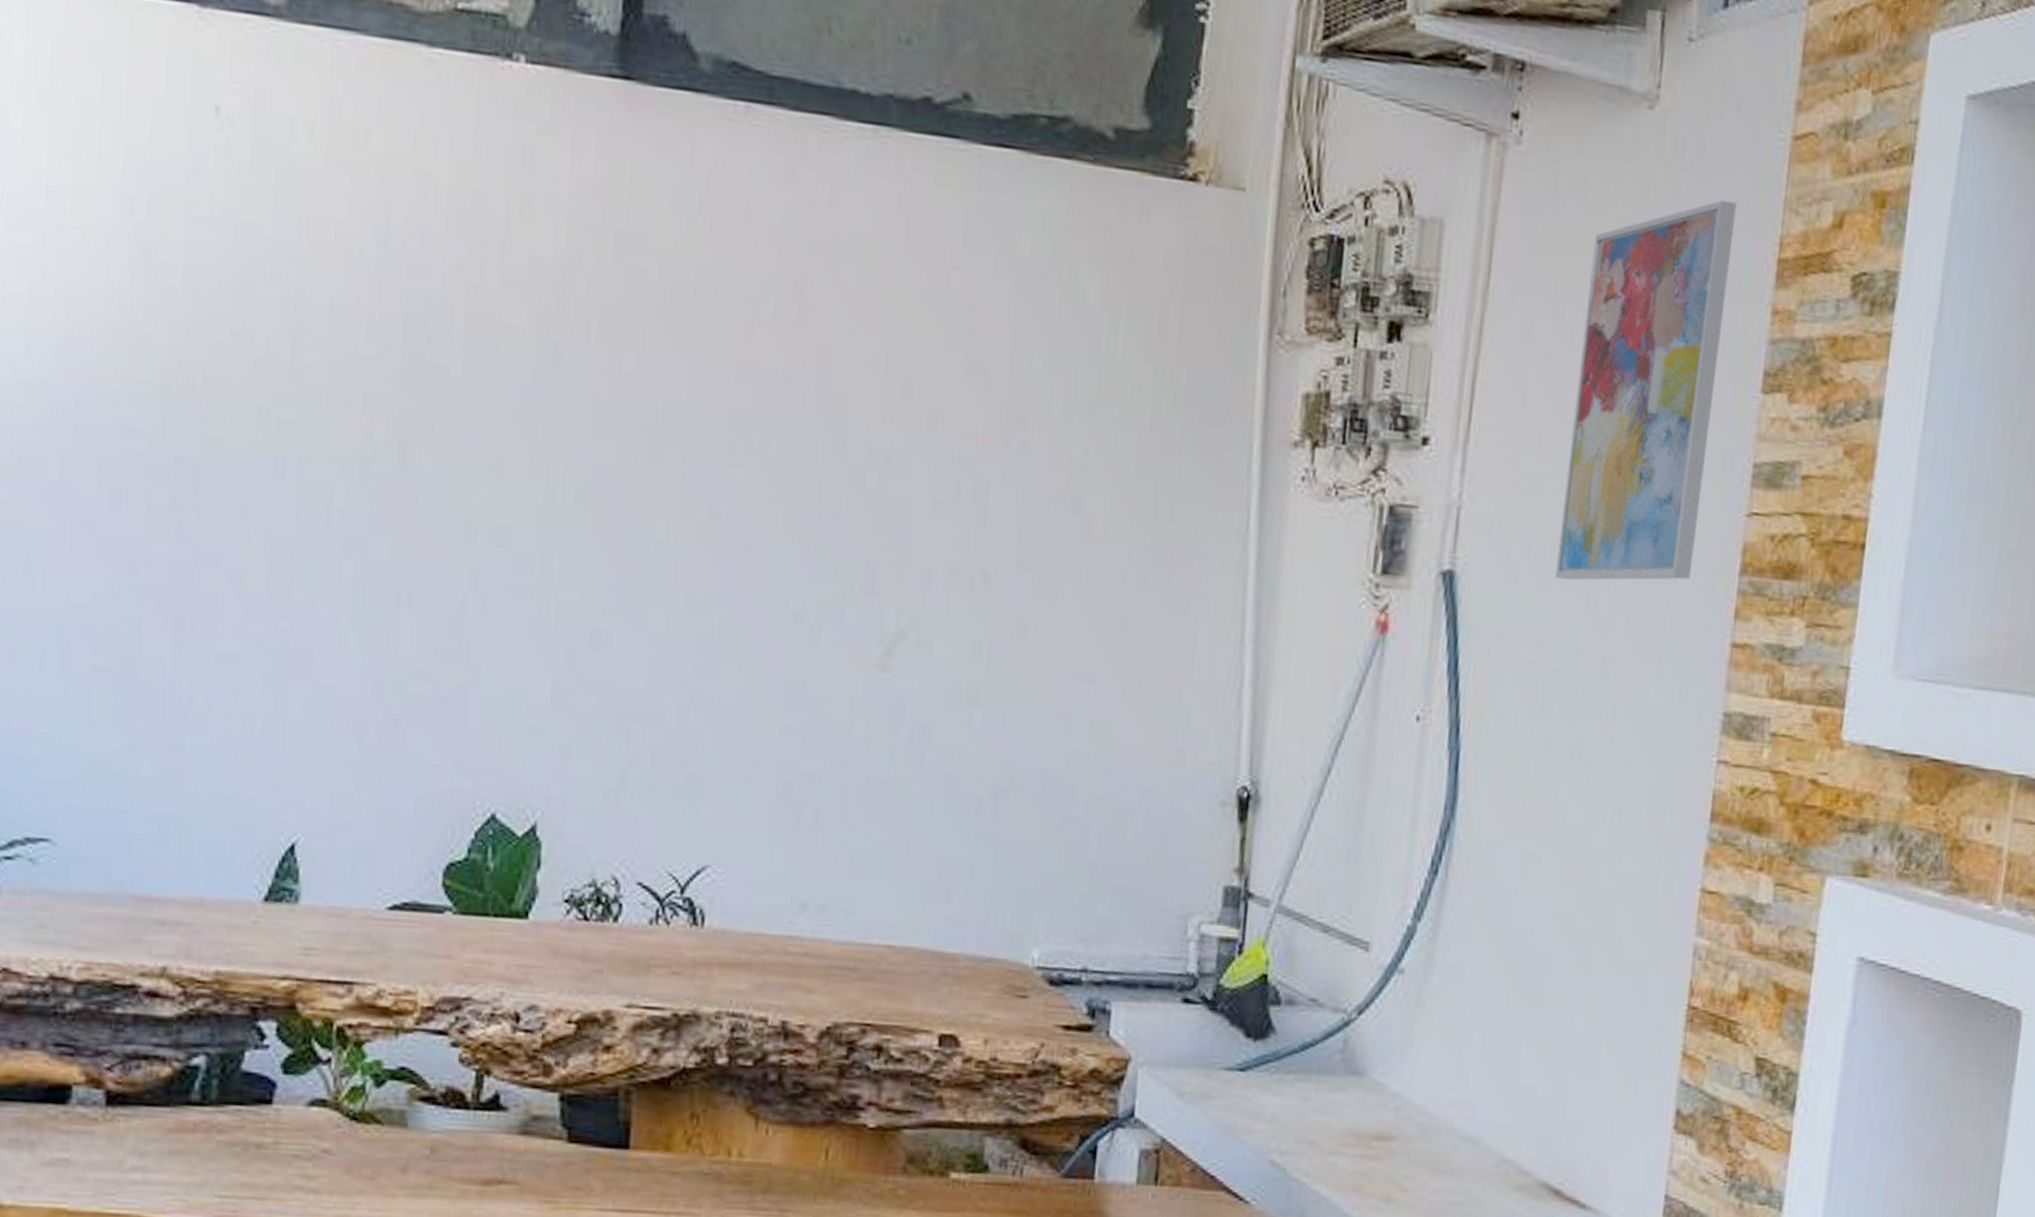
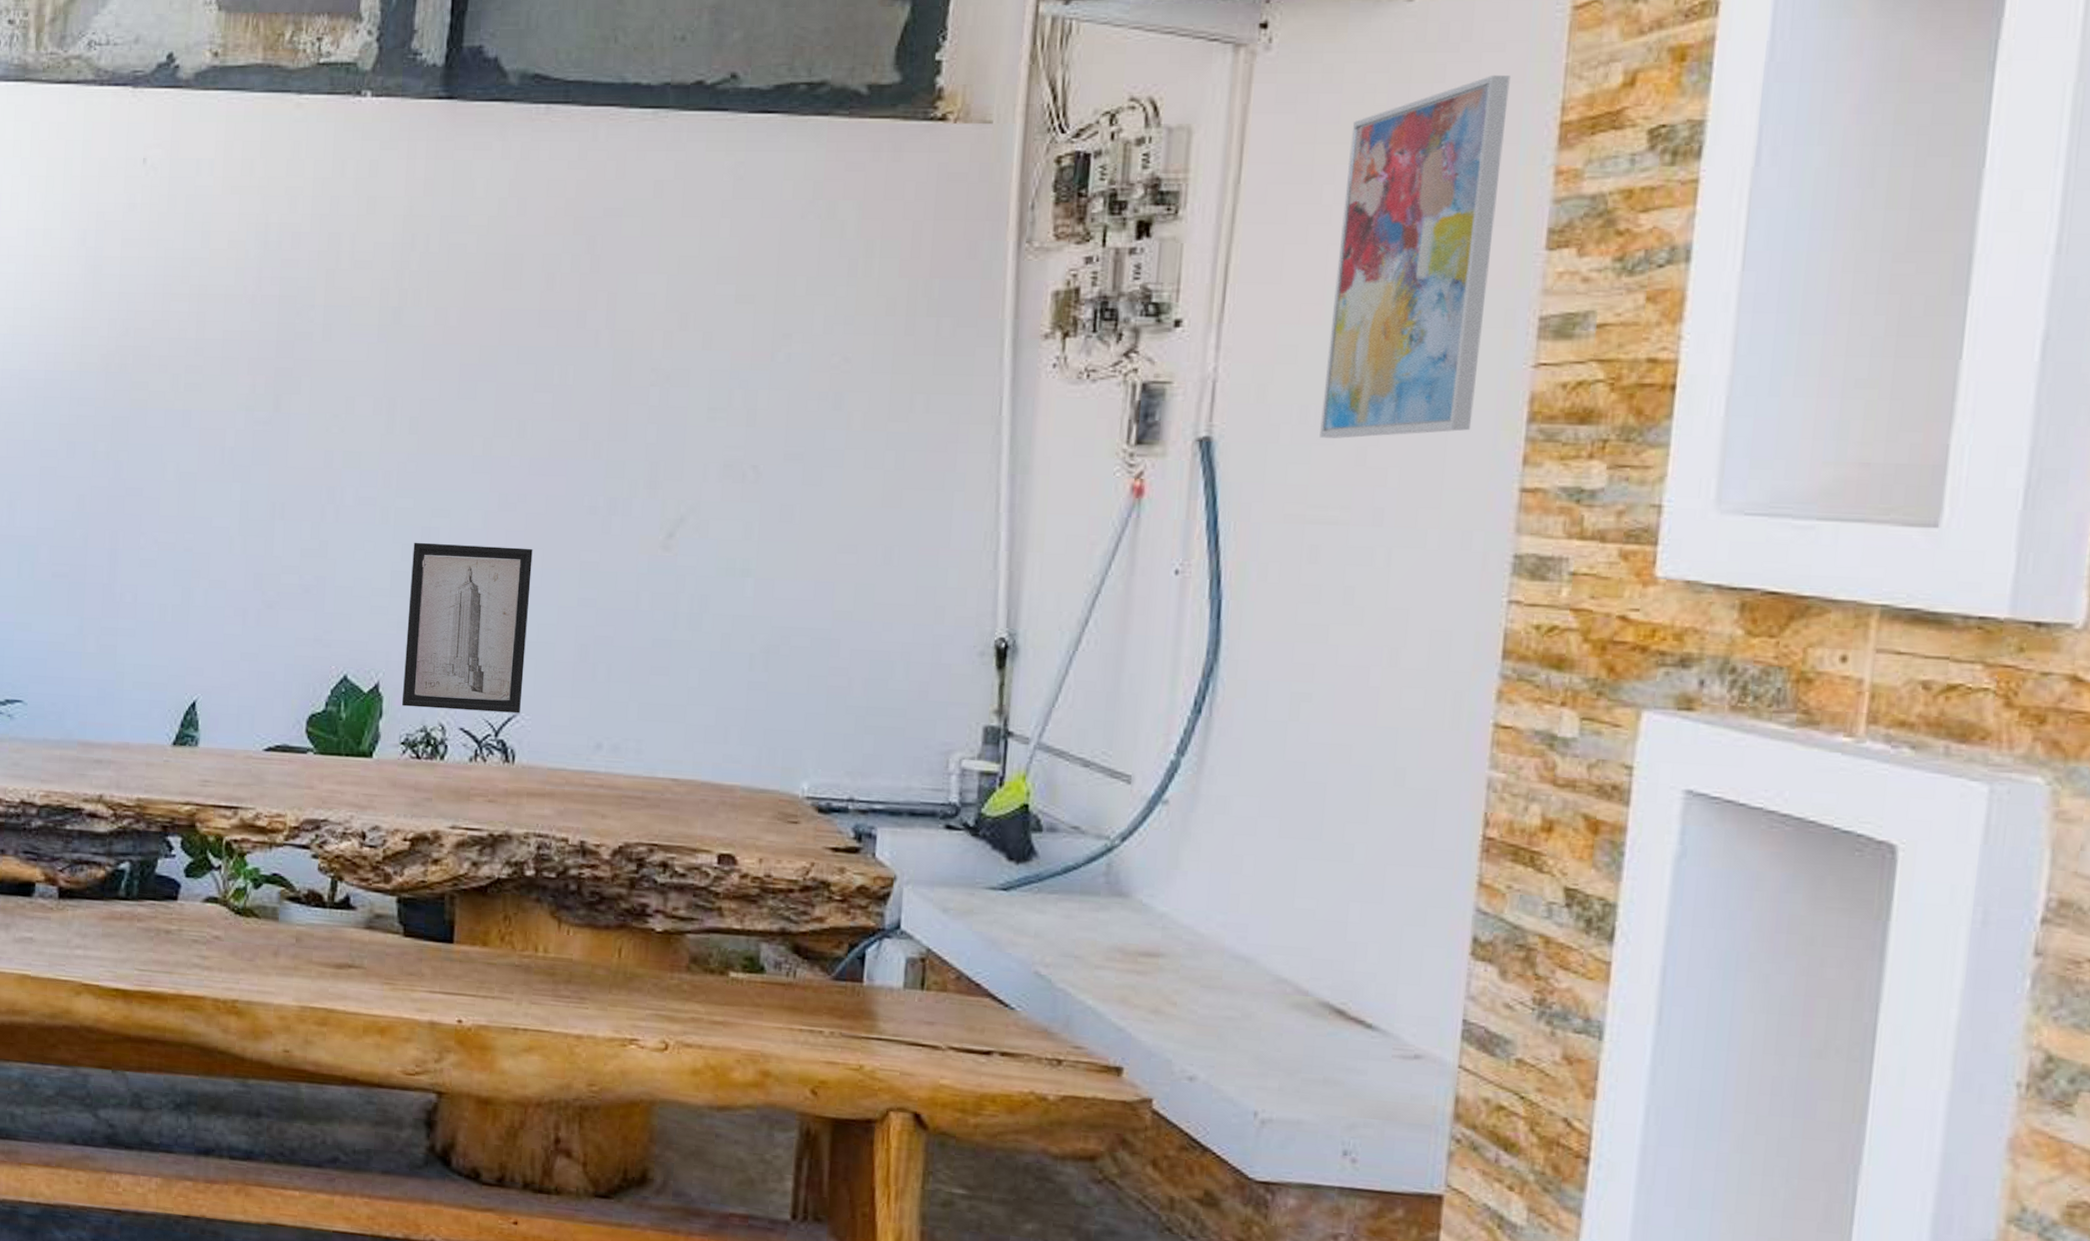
wall art: none [565,646,727,865] -> present [401,542,533,713]

